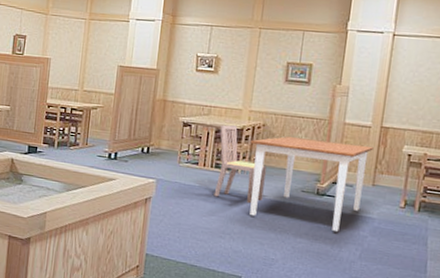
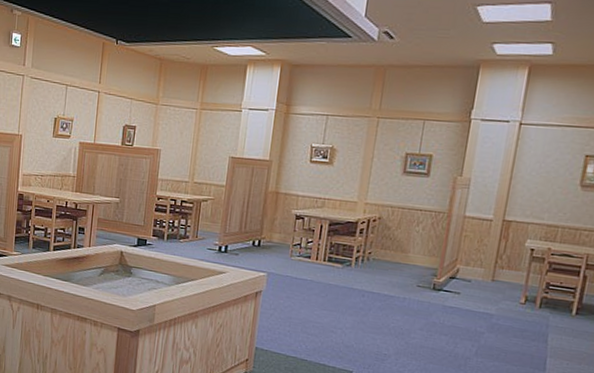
dining chair: present [214,124,266,204] -> none [326,217,381,299]
dining table: present [249,136,374,231] -> none [362,230,494,327]

